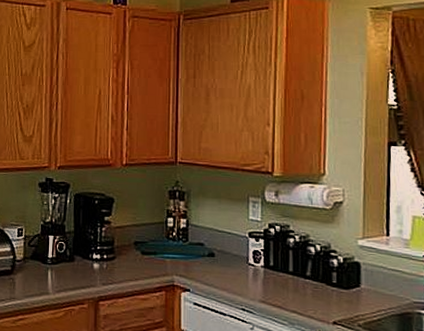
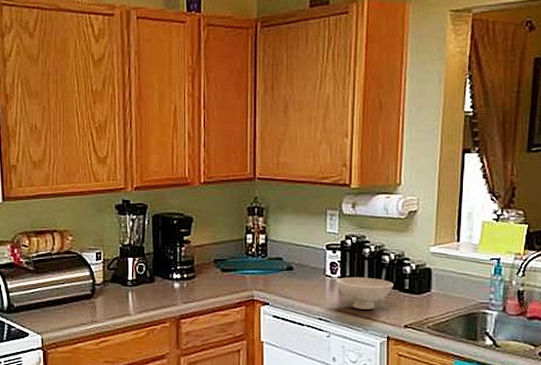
bowl: none [260,267,320,302] -> present [336,277,393,309]

